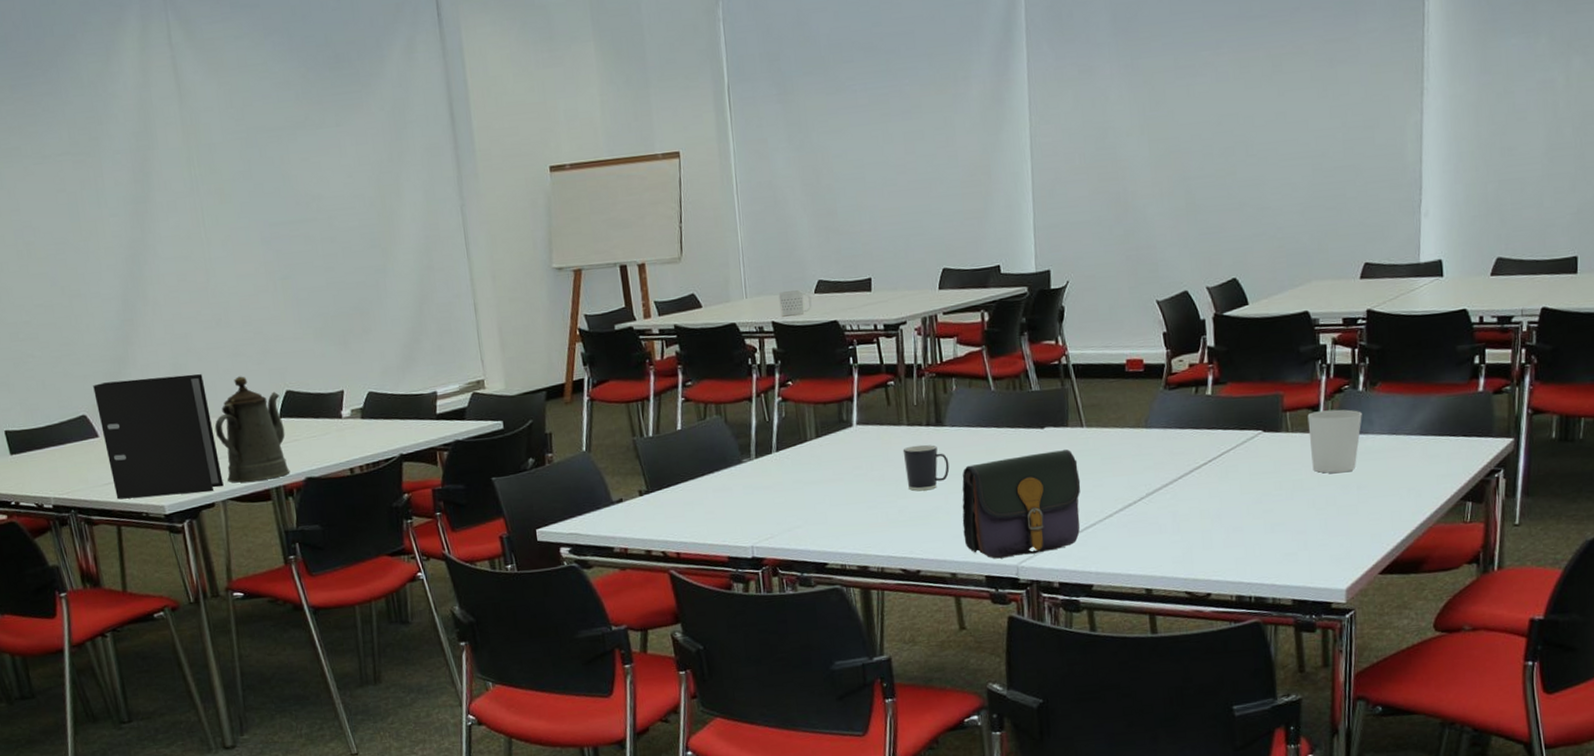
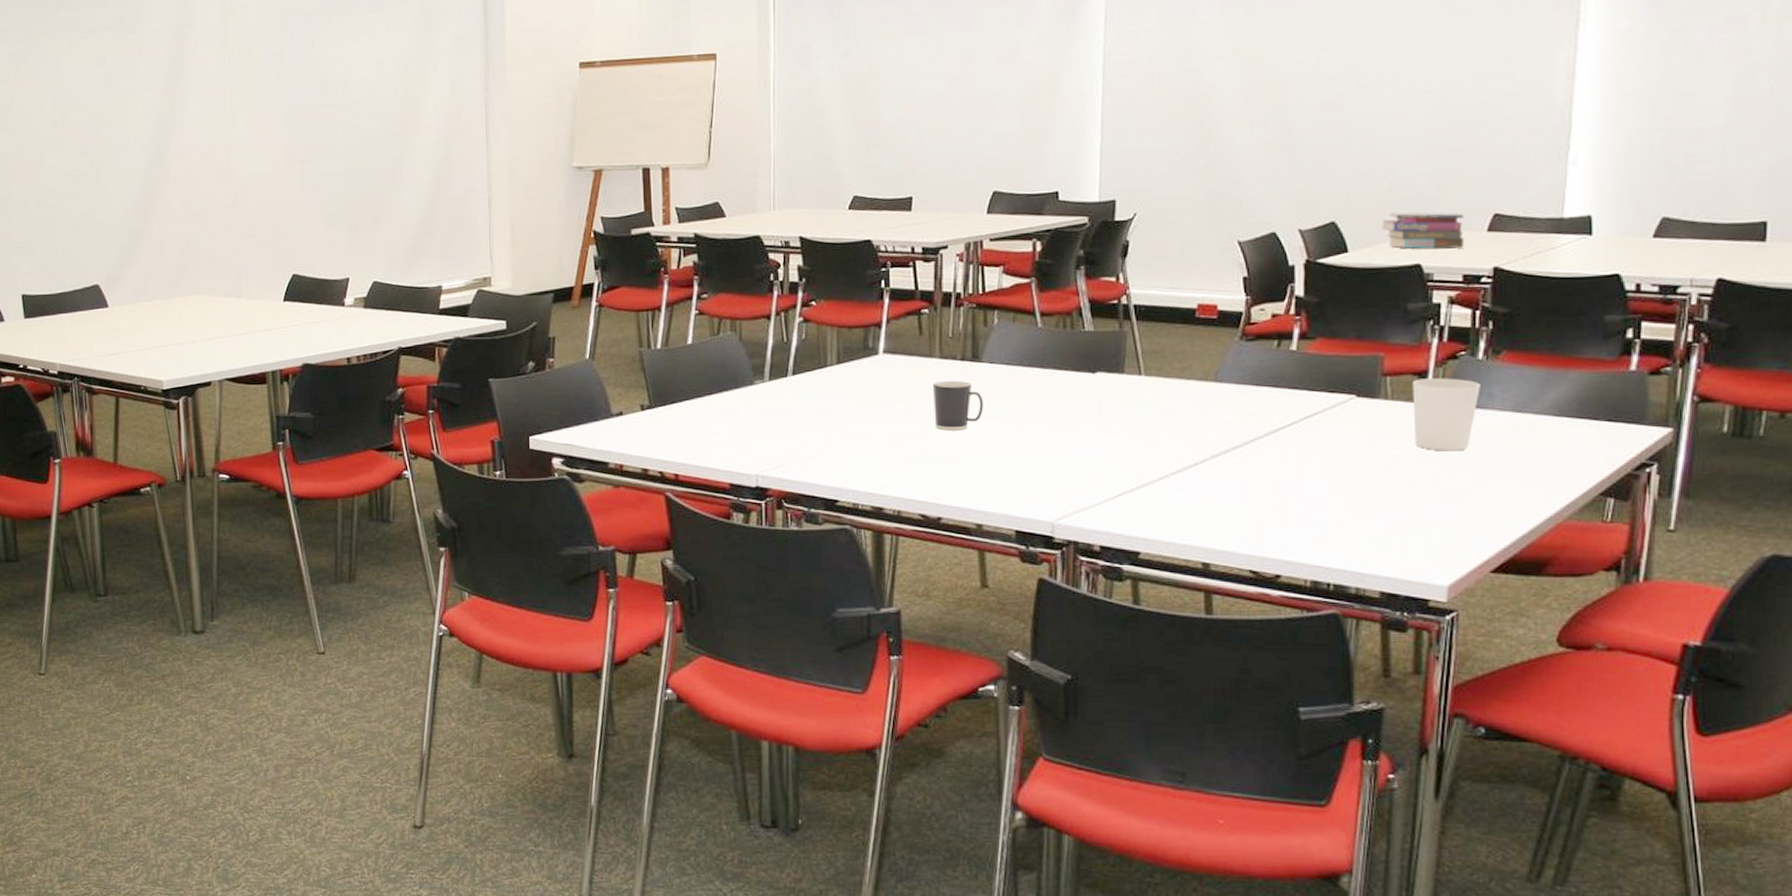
binder: present [93,373,224,500] -> none [109,251,222,371]
coffee pot: present [214,376,290,483] -> none [219,256,288,364]
mug: present [778,290,812,317] -> none [809,205,845,233]
handbag: present [962,449,1081,559] -> none [993,399,1134,513]
books: none [1274,263,1342,299] -> present [1381,212,1464,249]

